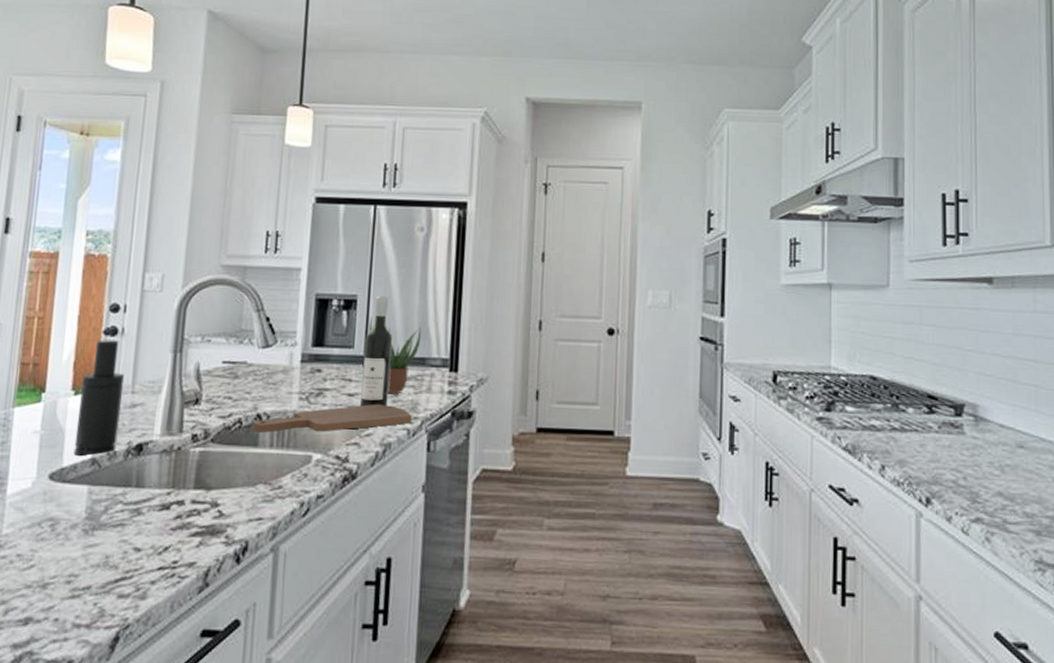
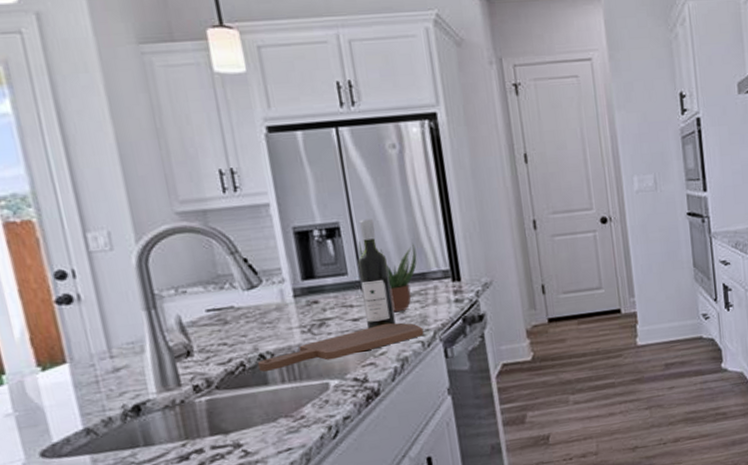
soap dispenser: present [73,340,125,456] -> none [46,308,111,429]

